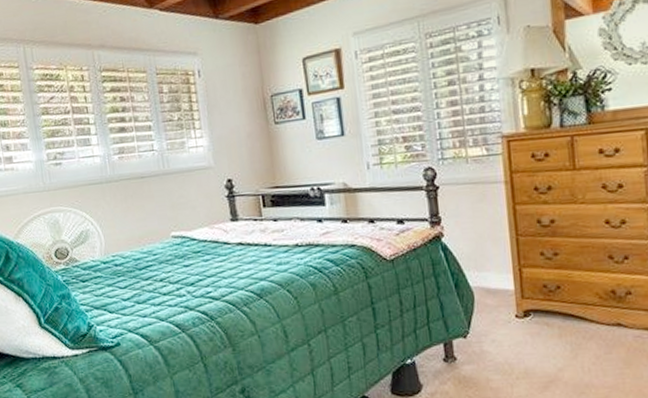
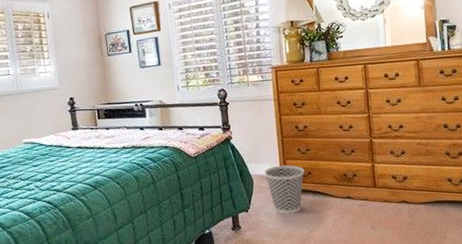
wastebasket: none [490,274,551,344] -> present [264,165,305,214]

